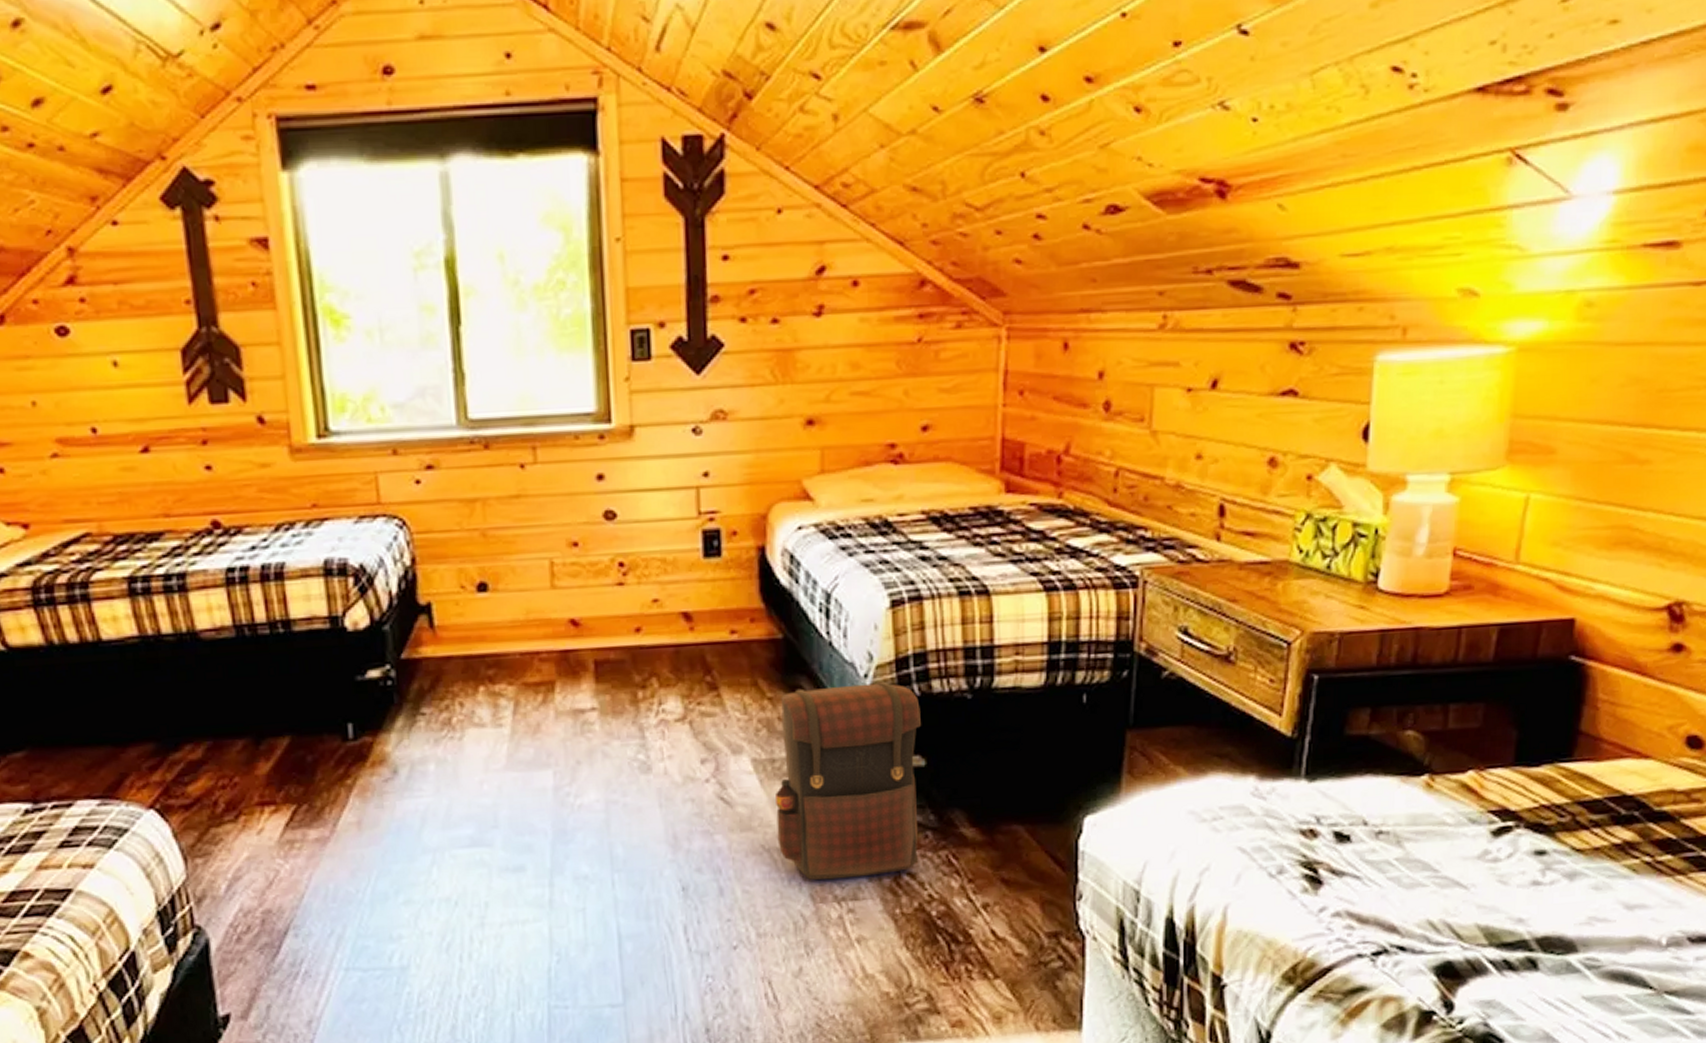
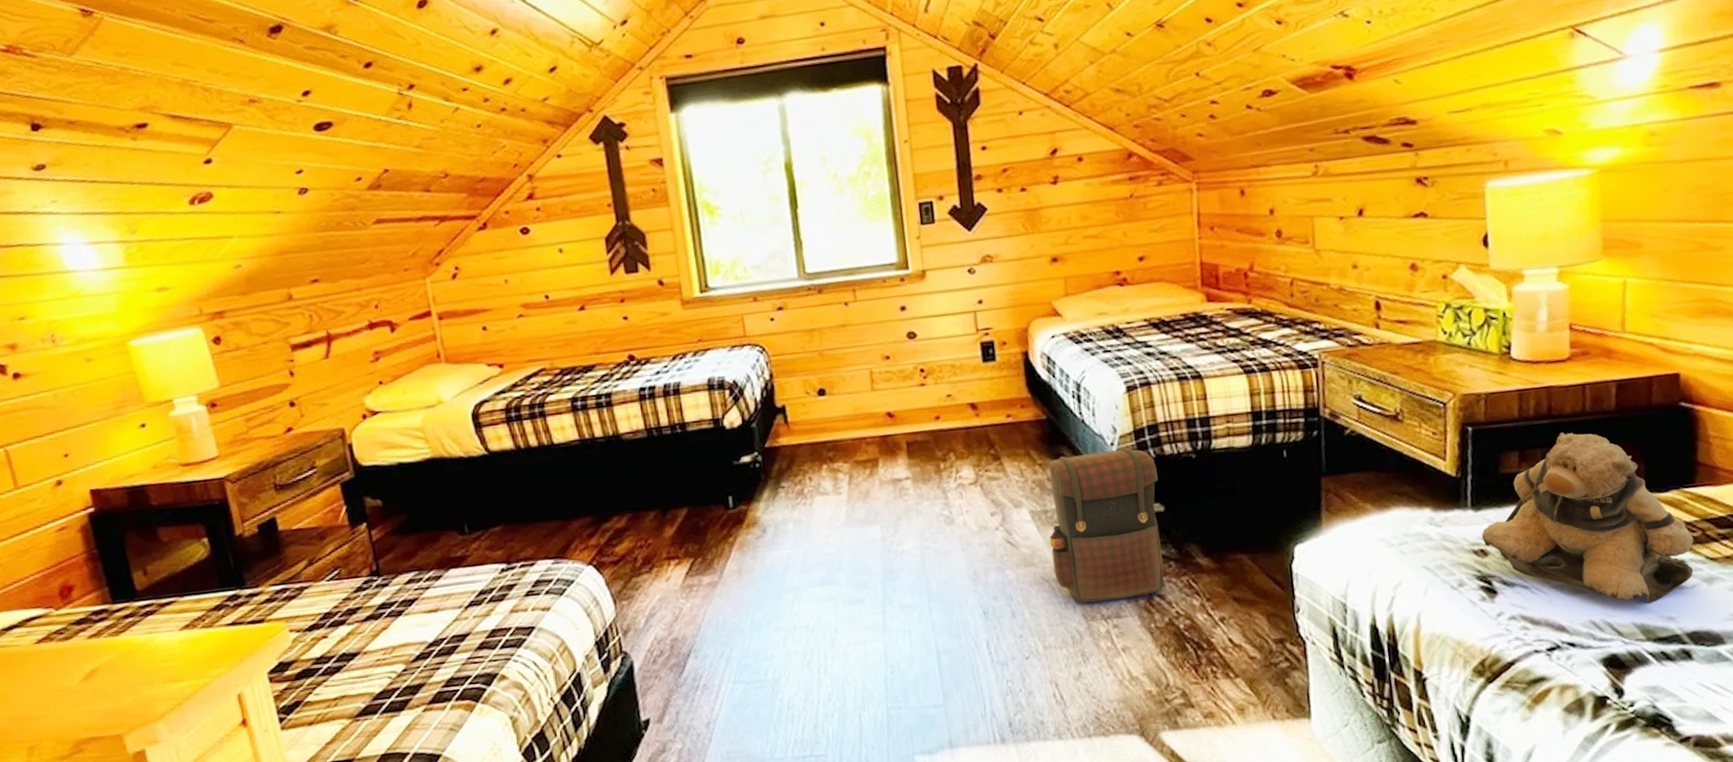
teddy bear: none [1312,686,1560,902] -> present [1481,432,1694,603]

